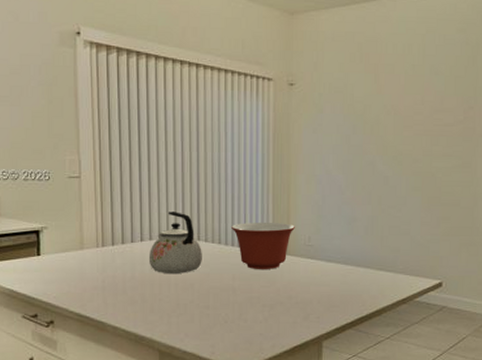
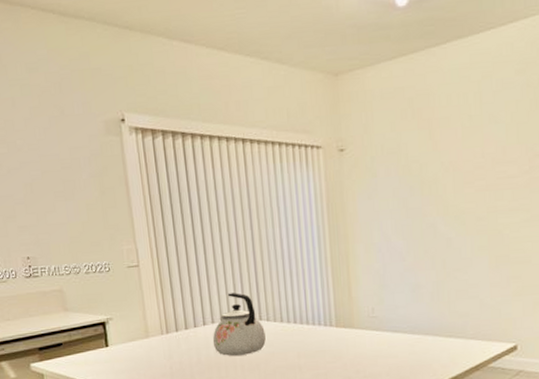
mixing bowl: present [232,223,295,270] -> none [292,296,357,346]

